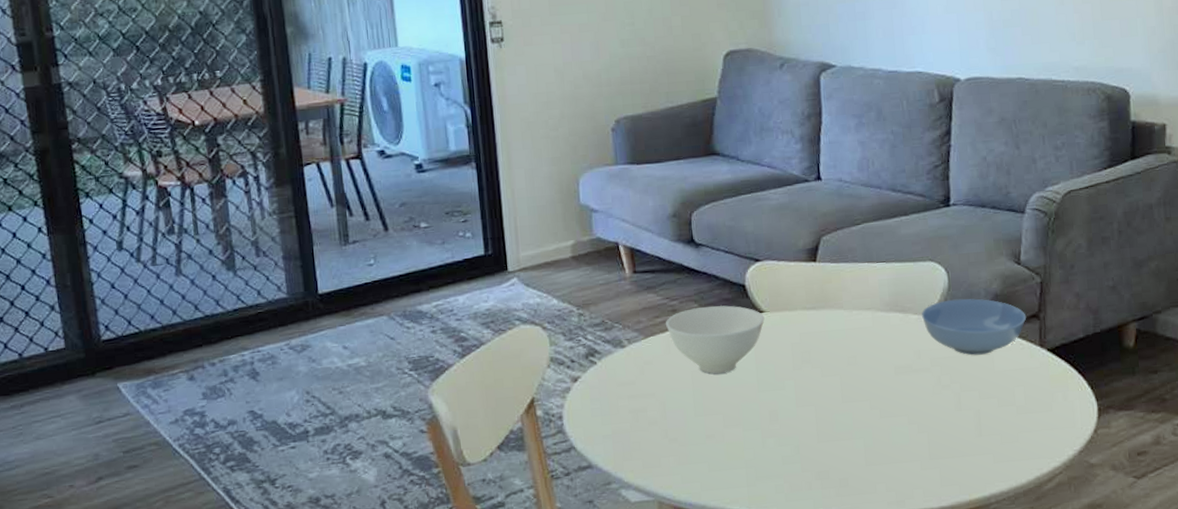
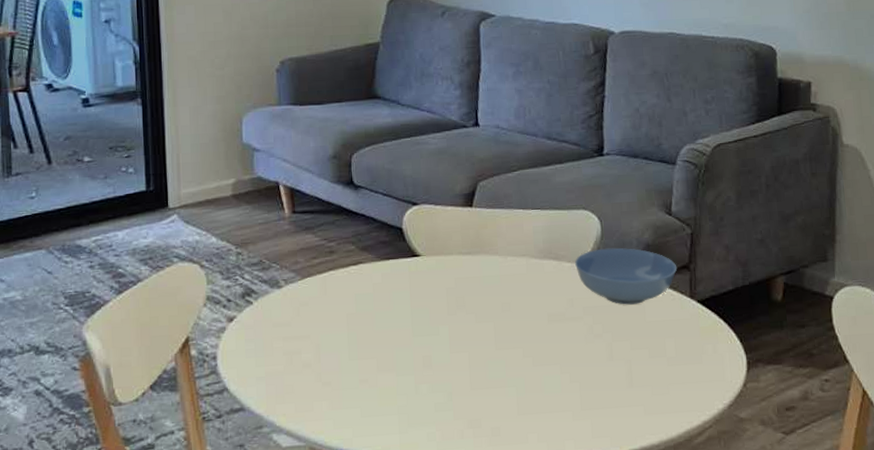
bowl: present [665,305,765,374] -> none [322,248,421,317]

